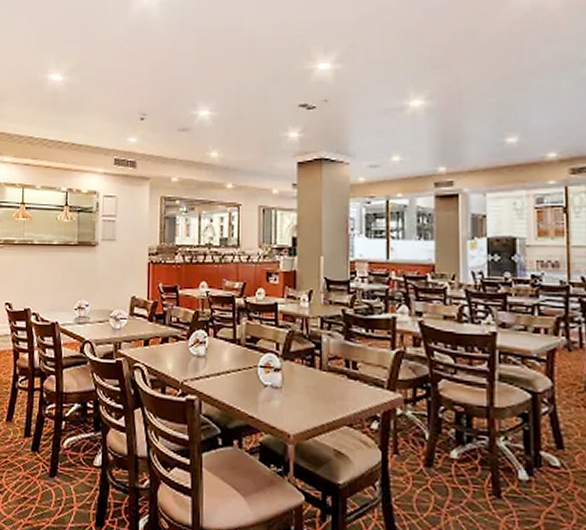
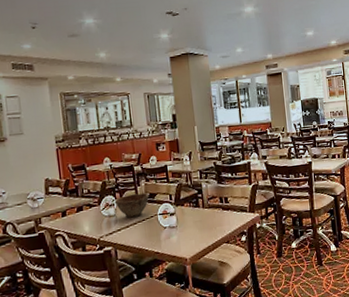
bowl: none [206,332,251,364] -> present [114,193,150,218]

